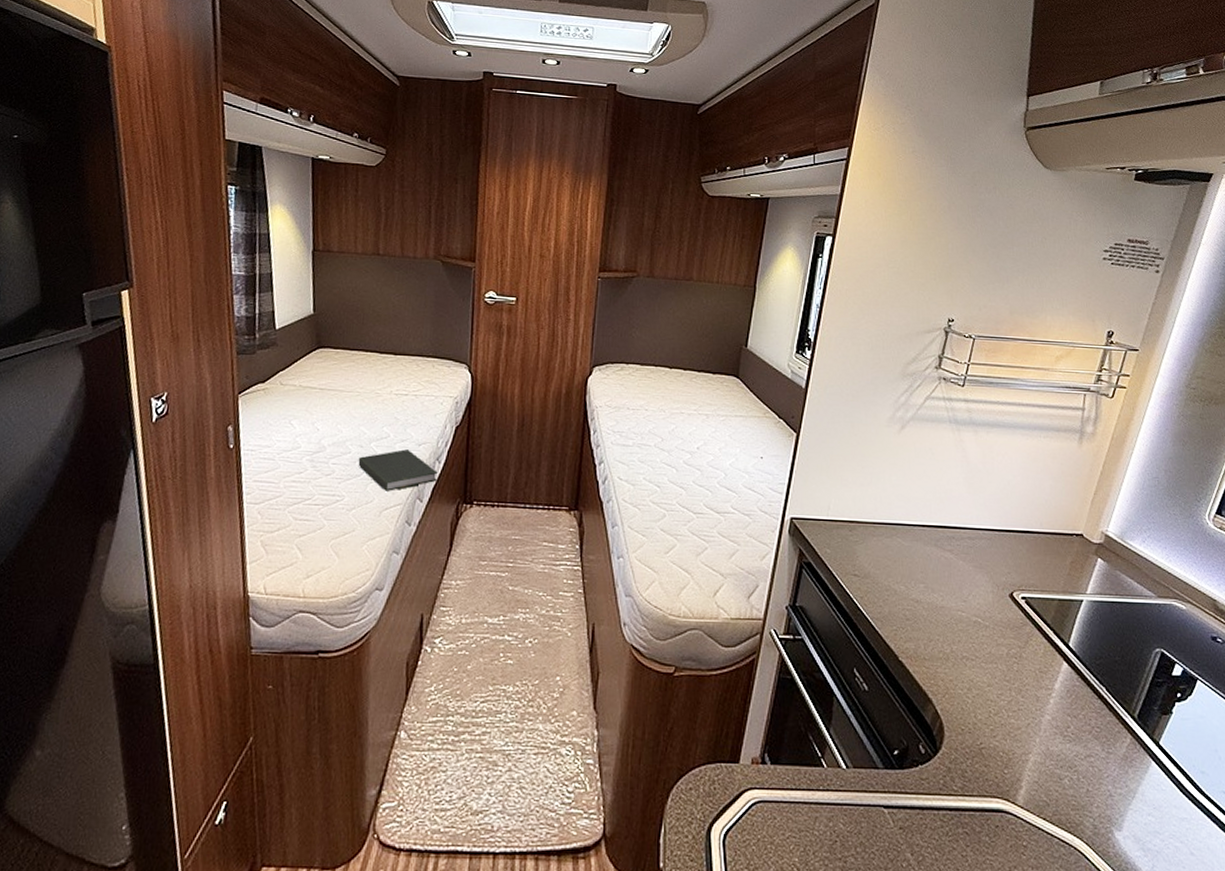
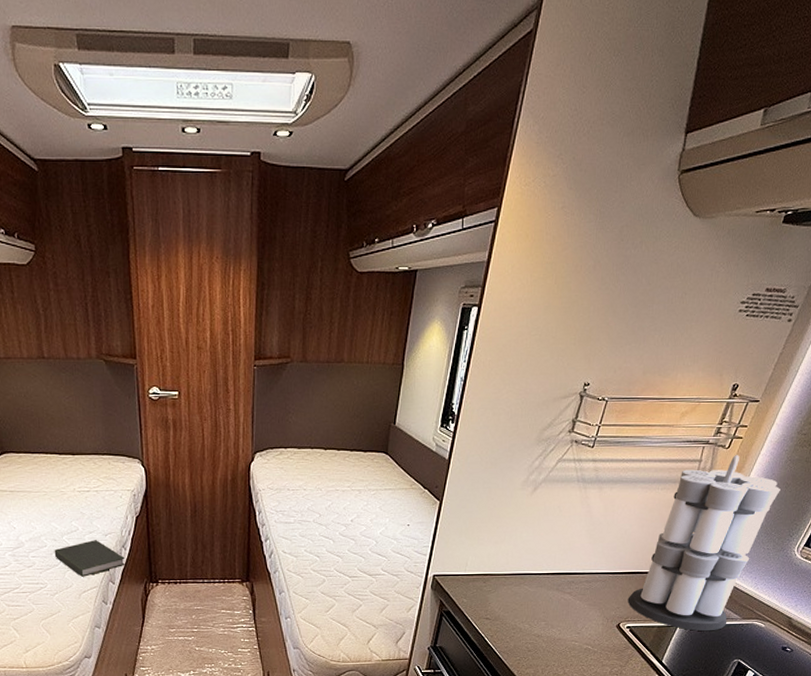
spice rack: none [1019,405,1178,610] -> present [627,455,781,632]

